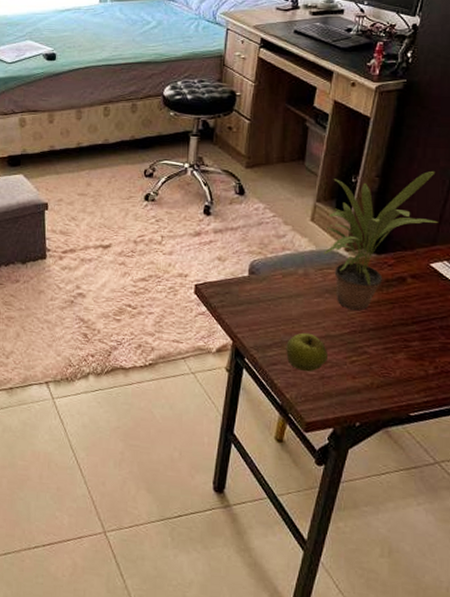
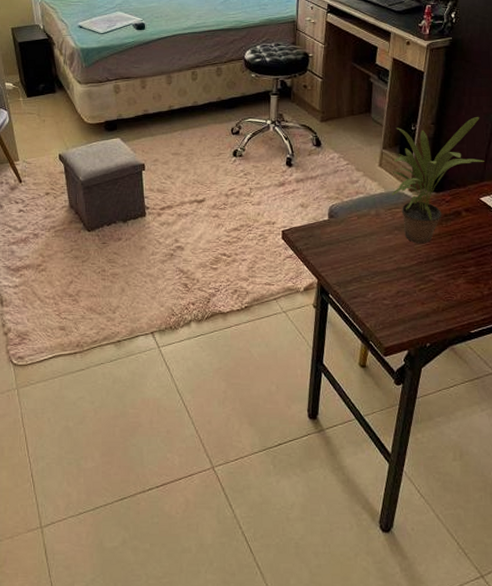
apple: present [285,332,329,372] -> none [363,267,401,302]

